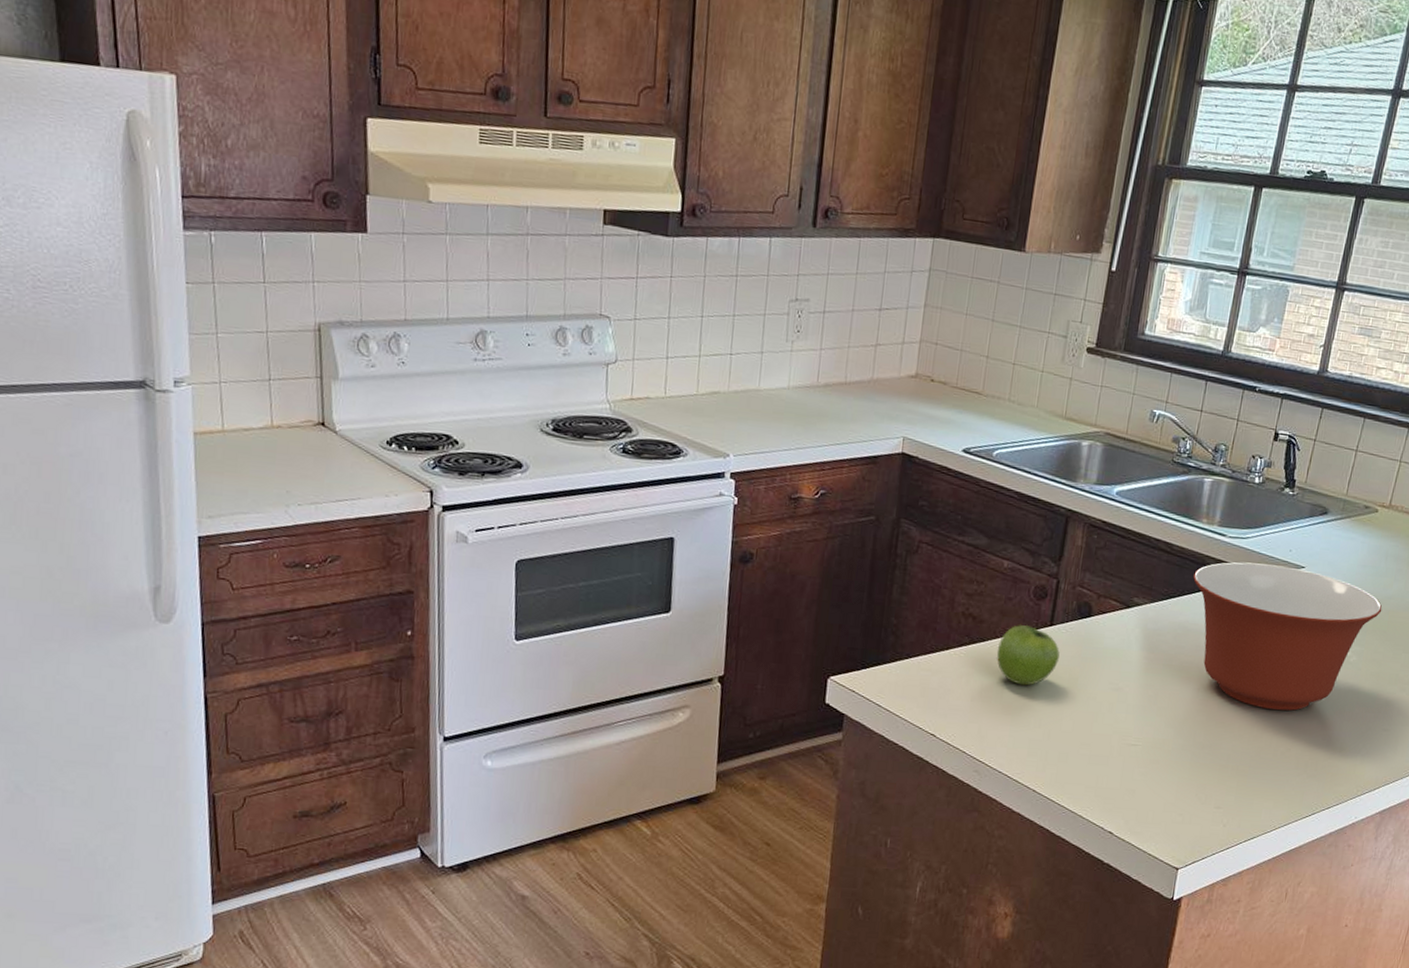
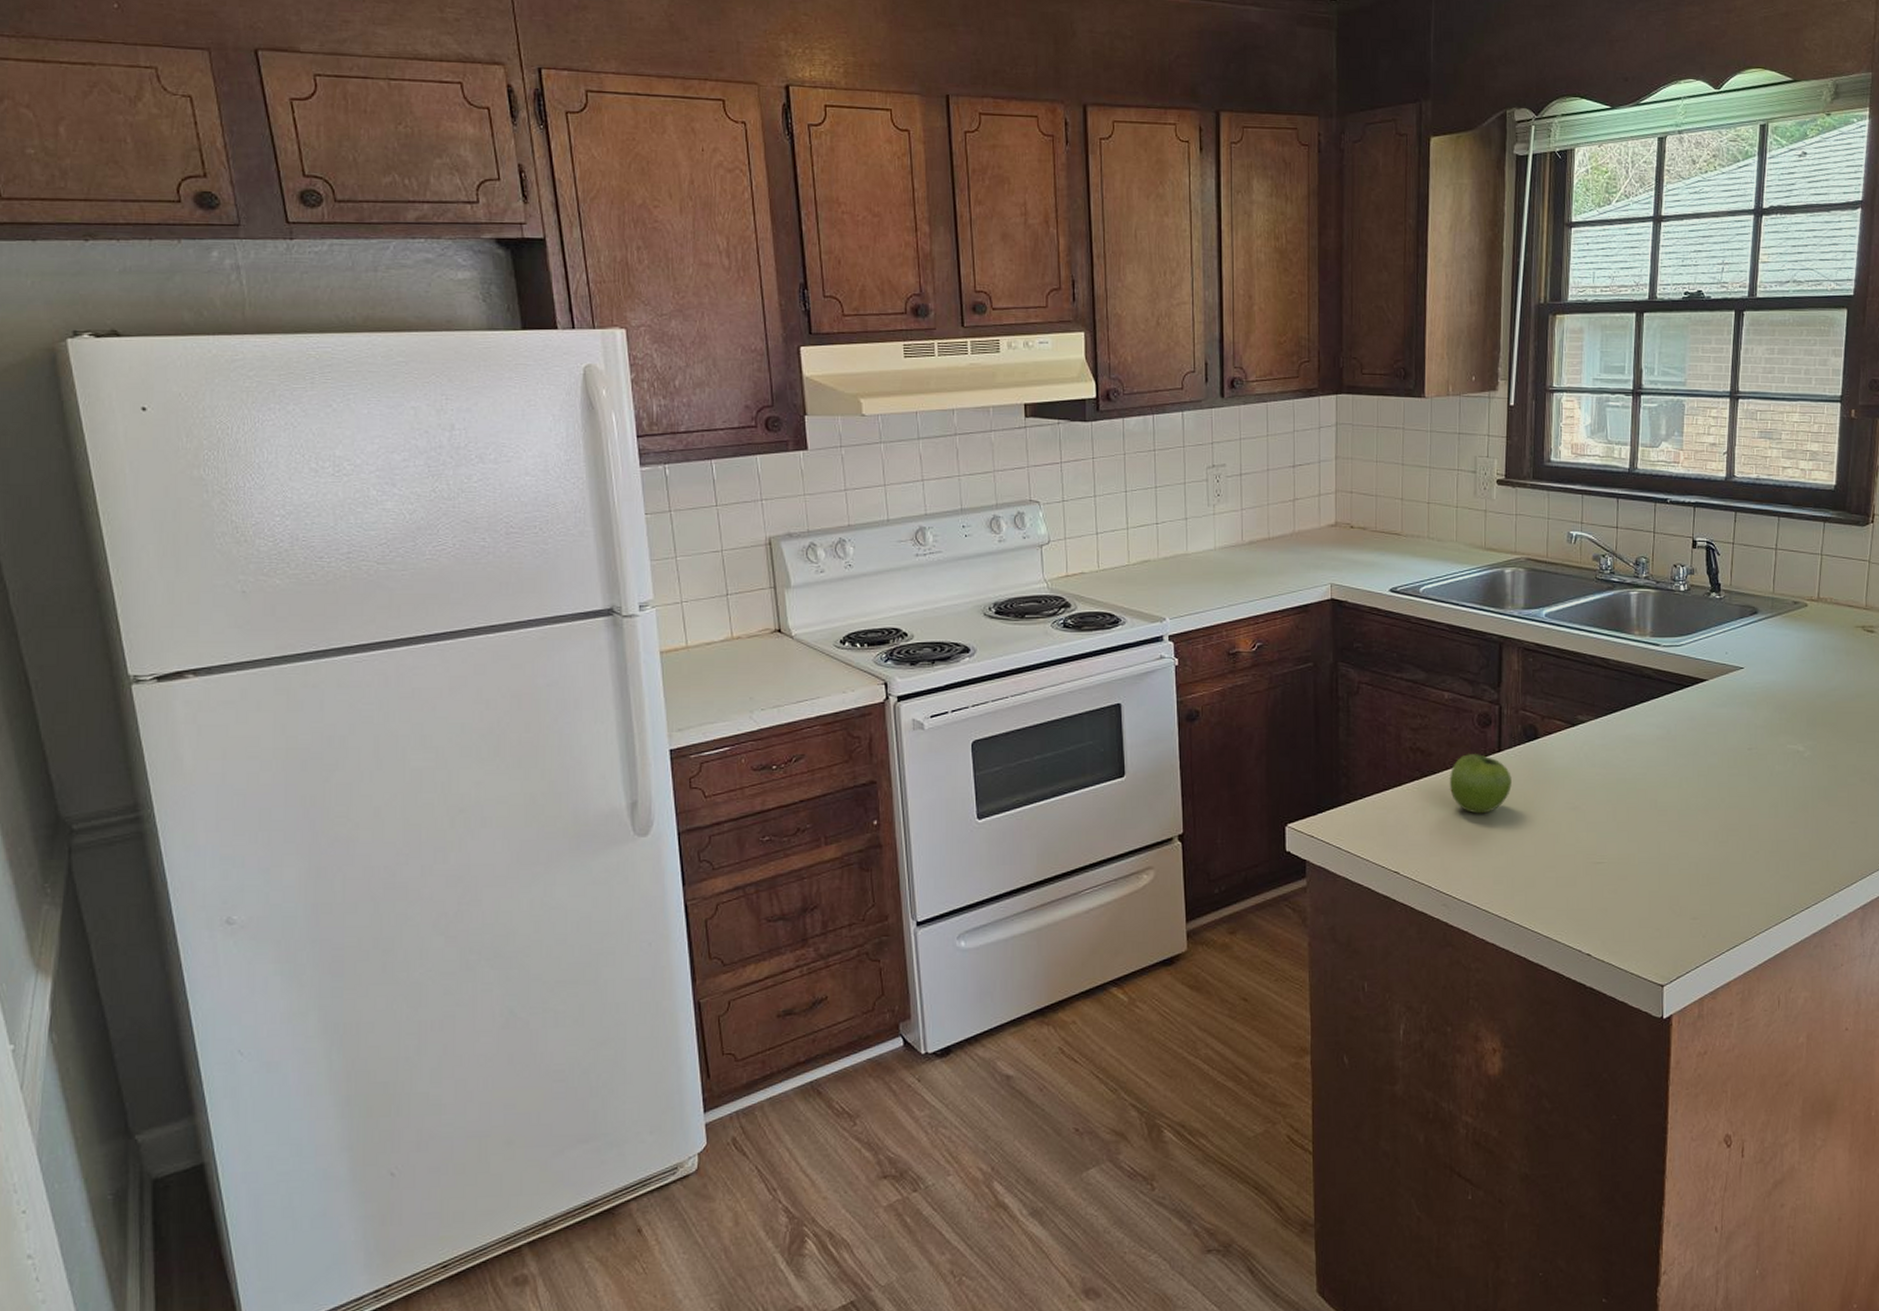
mixing bowl: present [1192,562,1382,711] -> none [1633,669,1828,813]

